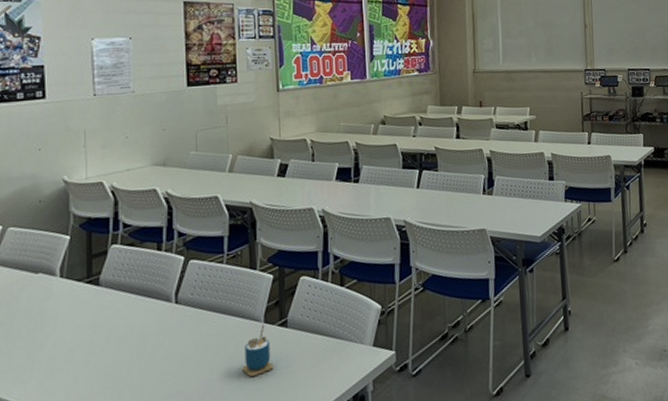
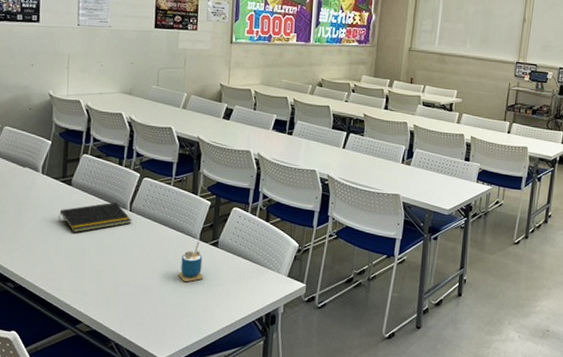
notepad: none [86,295,178,344] -> present [58,202,131,233]

